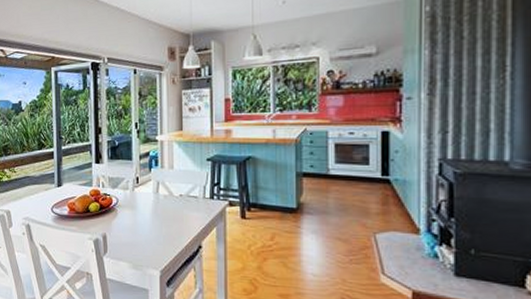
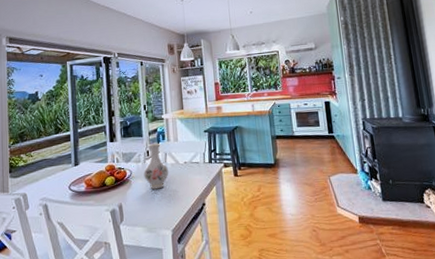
vase: none [131,170,161,223] -> present [143,144,169,190]

